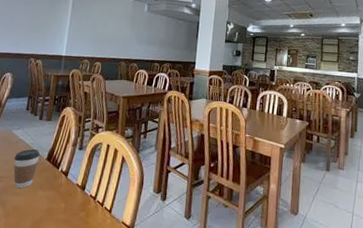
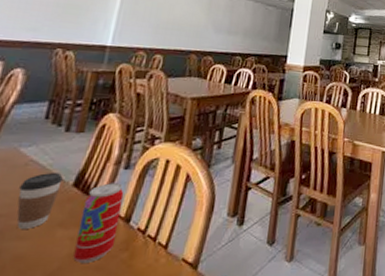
beverage can: none [49,159,80,217] -> present [73,183,124,264]

